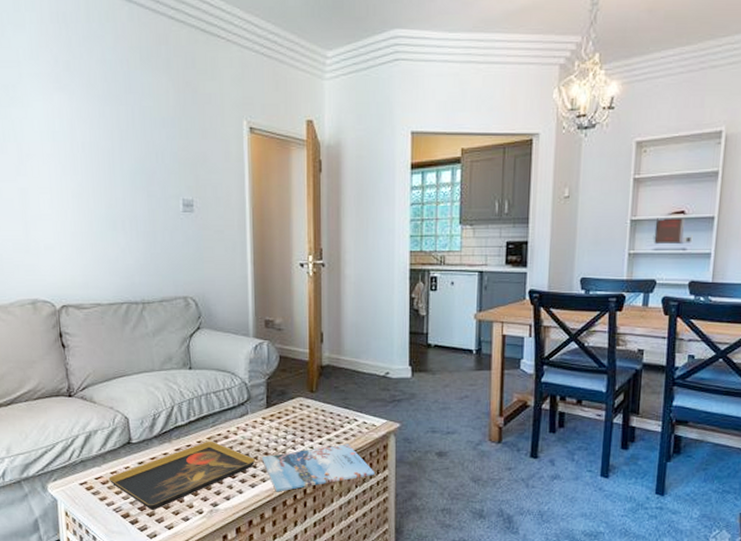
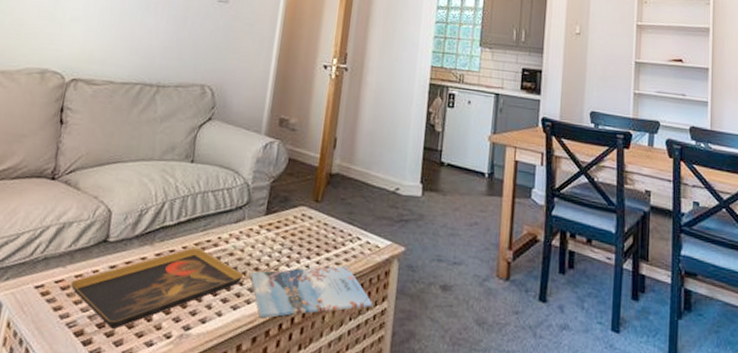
books: present [655,218,693,244] -> none [657,63,691,90]

